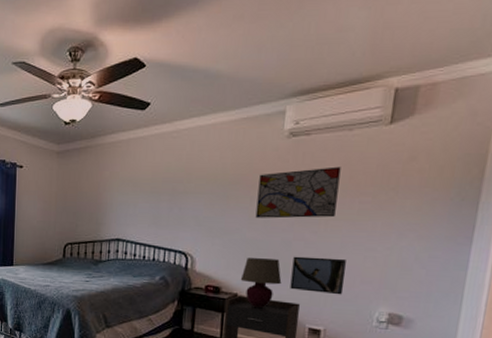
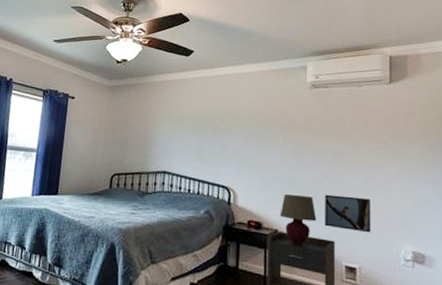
wall art: present [255,166,341,219] -> none [289,115,356,160]

